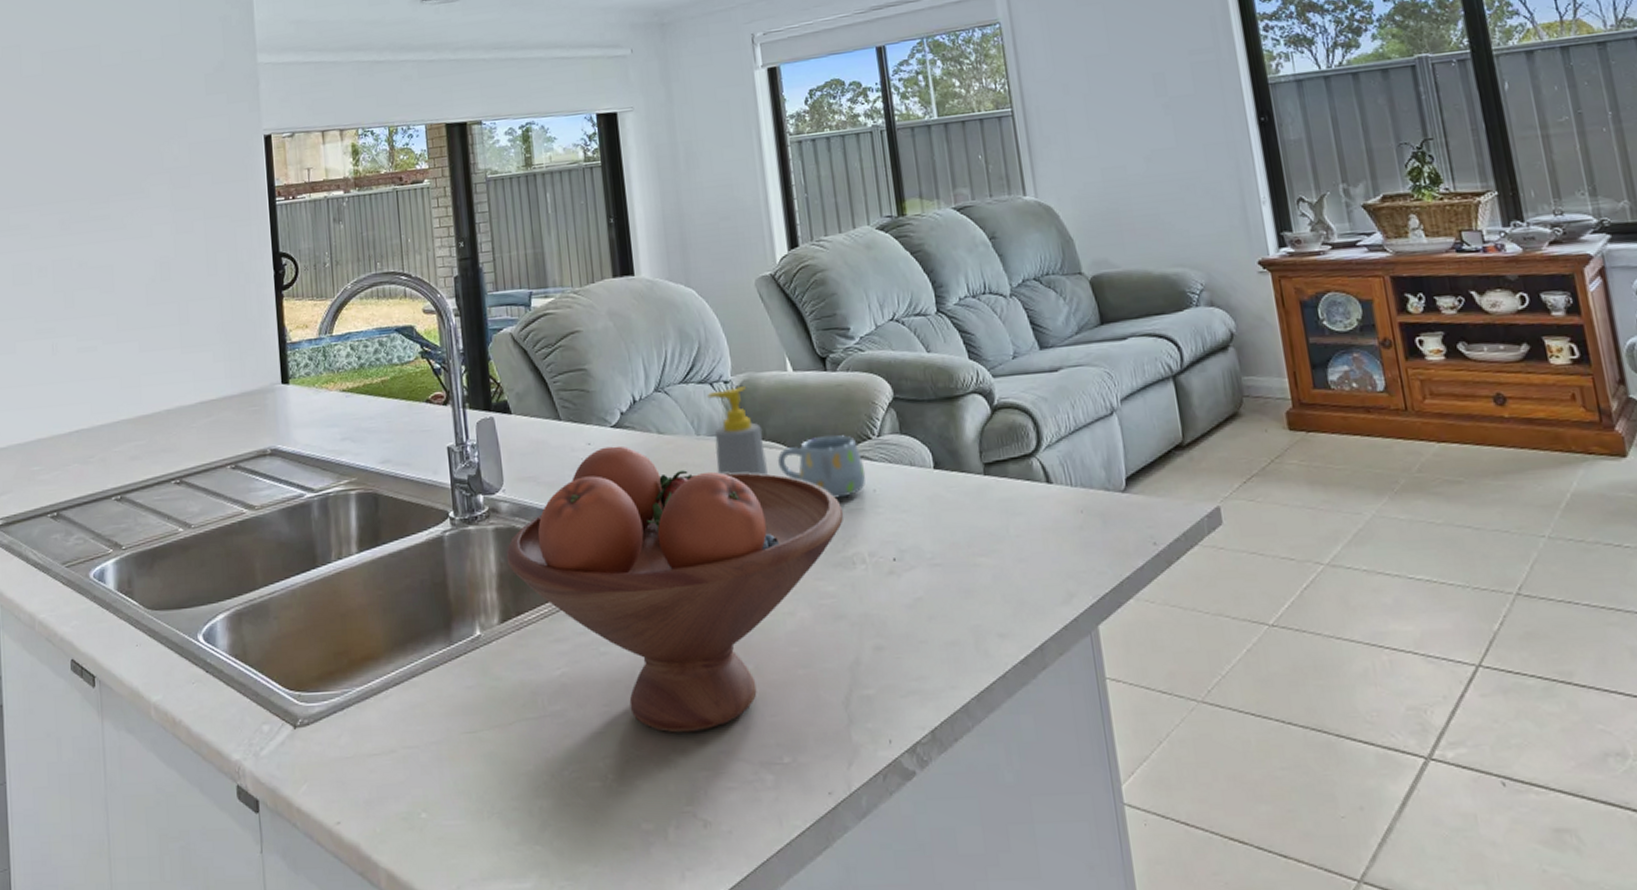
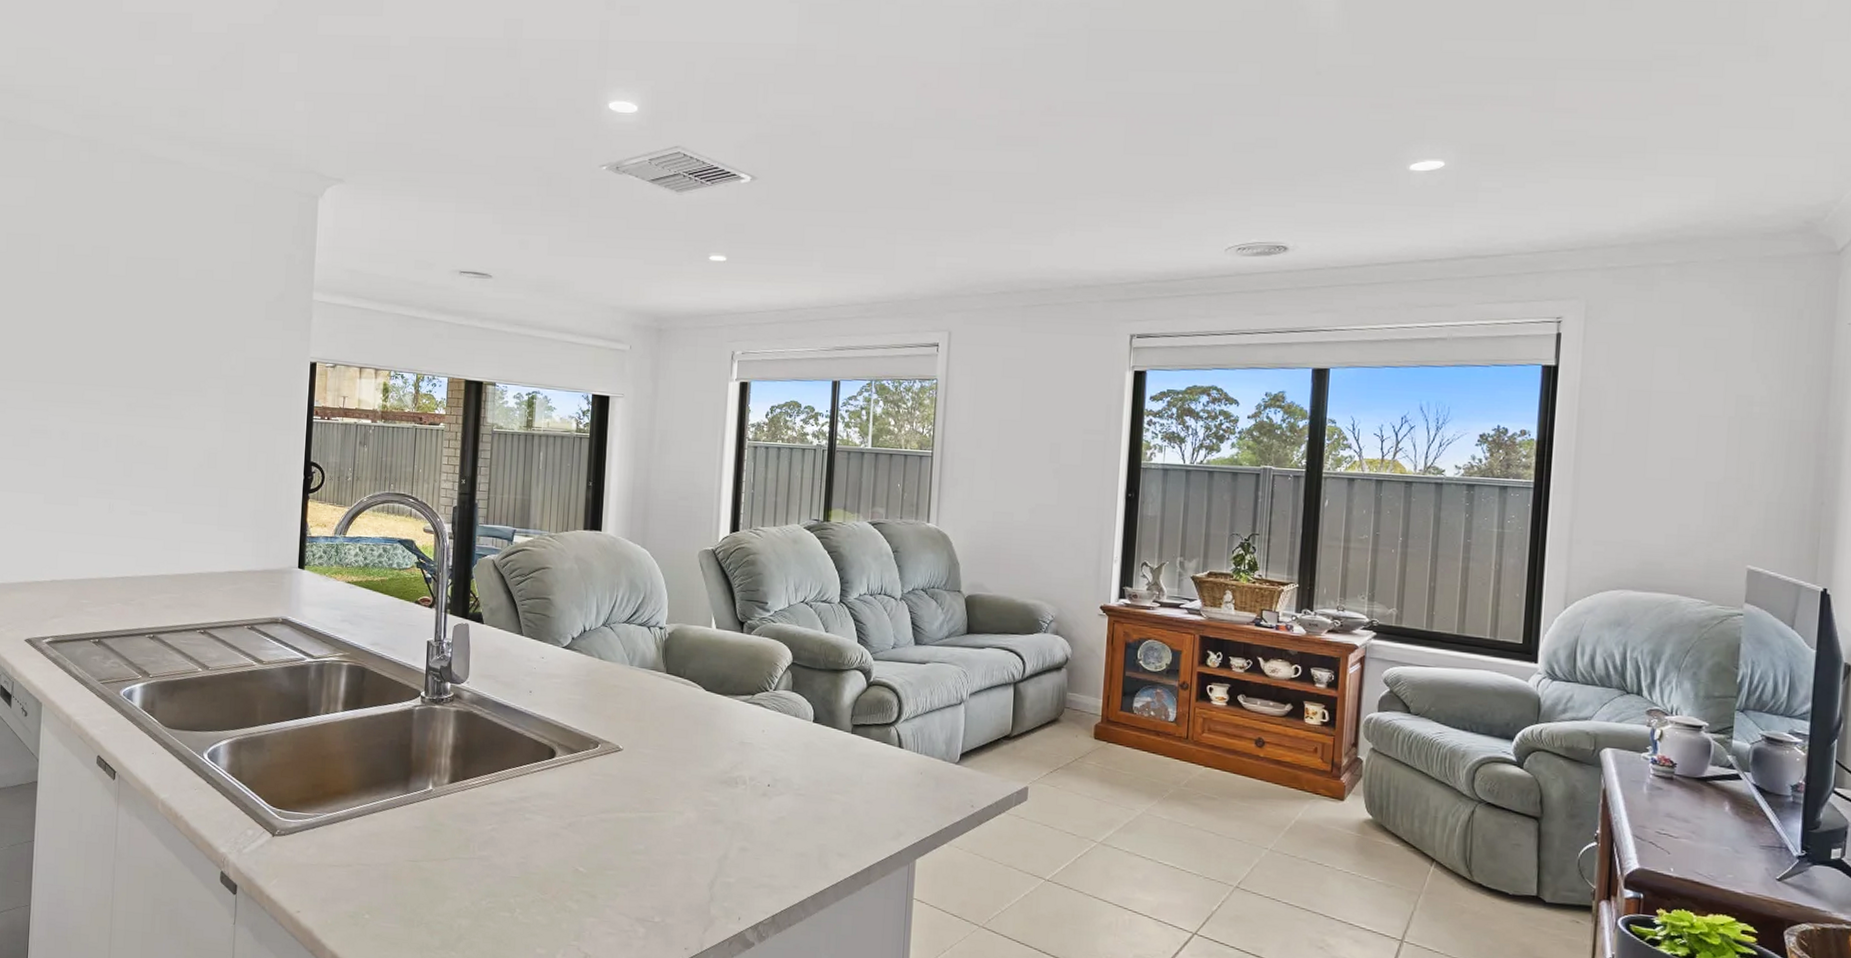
fruit bowl: present [507,445,844,733] -> none [463,662,736,888]
soap bottle: present [707,386,768,476] -> none [641,633,683,705]
mug: present [777,434,866,499] -> none [690,682,759,733]

